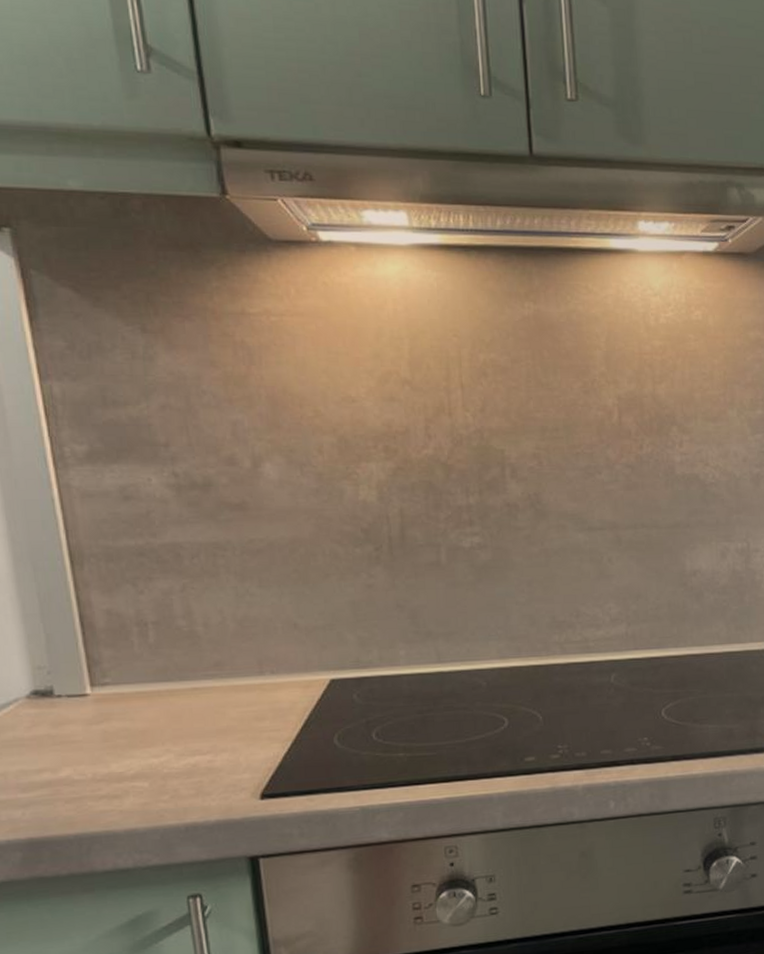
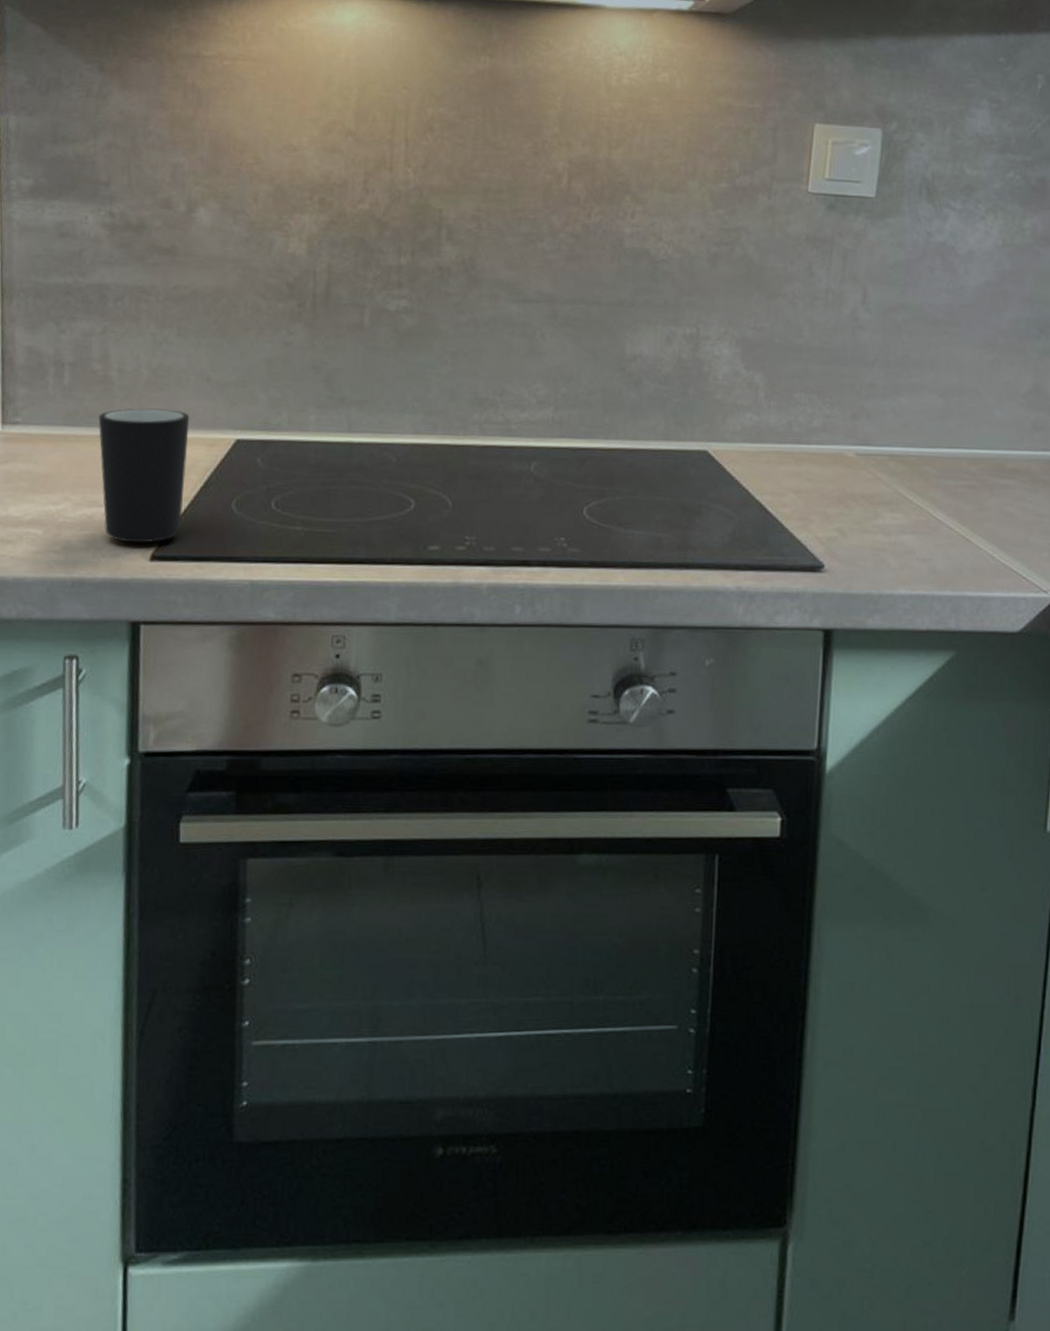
mug: none [189,657,287,785] -> present [98,408,190,543]

